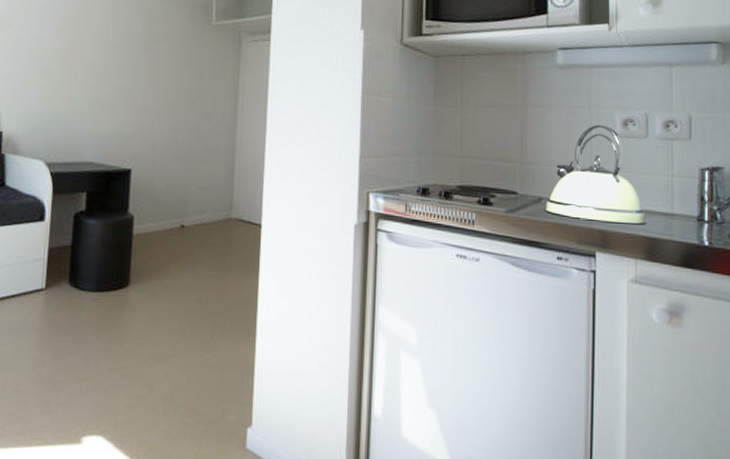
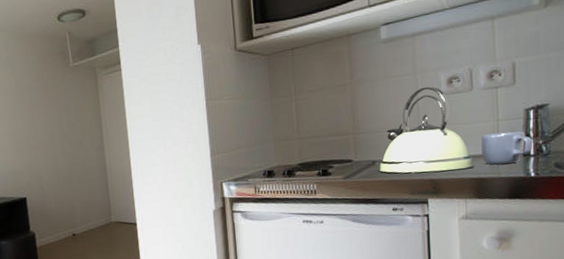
mug: none [655,189,708,227] -> present [481,131,533,165]

